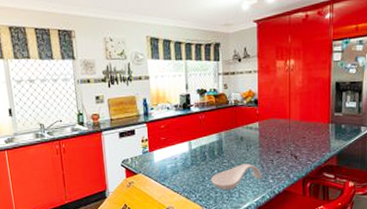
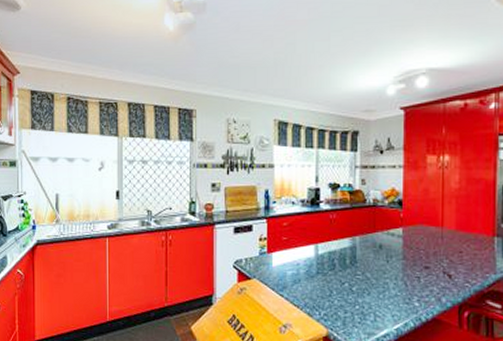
spoon rest: present [211,163,263,190] -> none [340,278,406,310]

